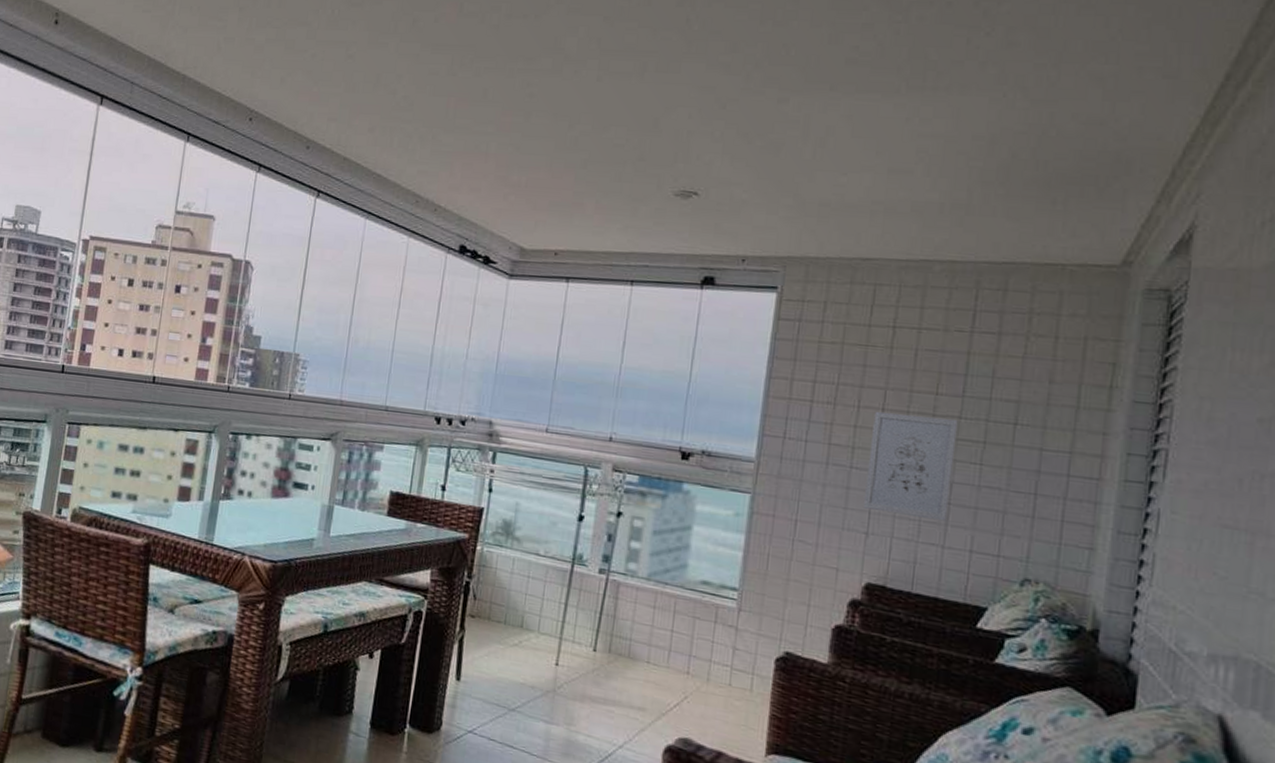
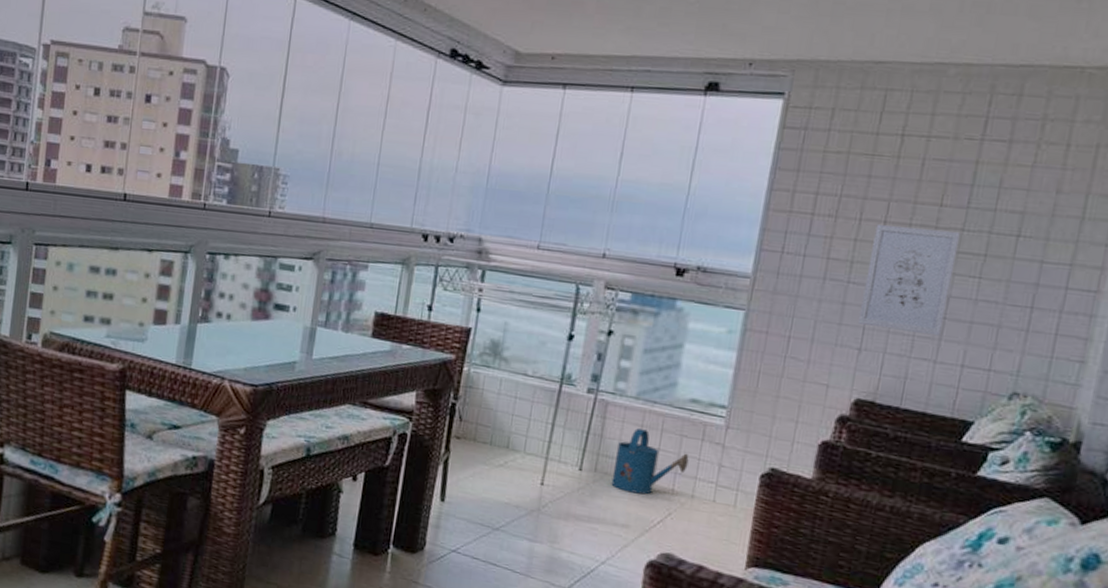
watering can: none [626,609,703,677] -> present [611,428,689,495]

